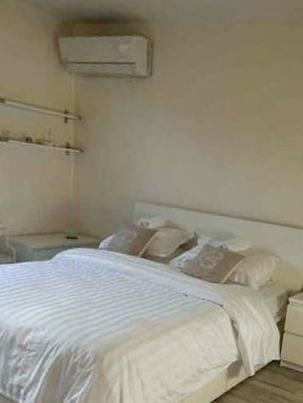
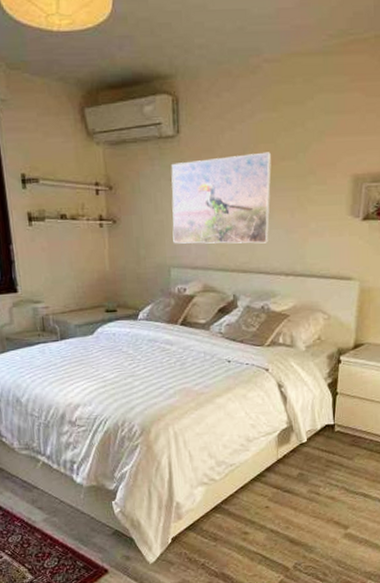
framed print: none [139,102,238,188] -> present [171,152,272,244]

